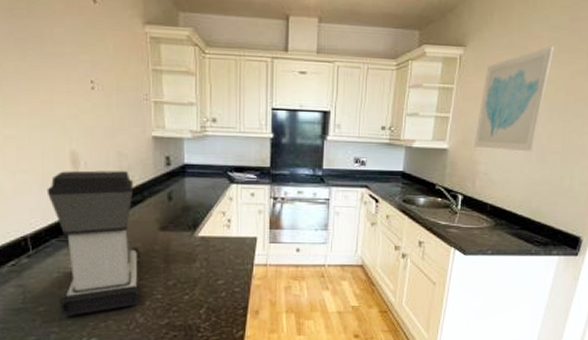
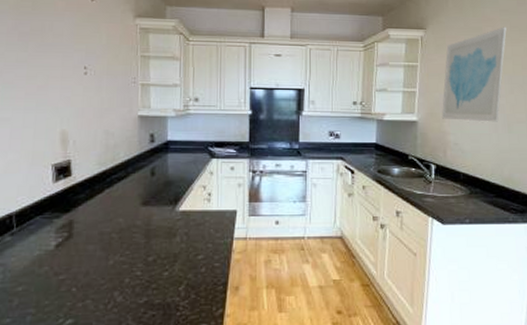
coffee maker: present [46,170,141,316] -> none [35,148,121,296]

